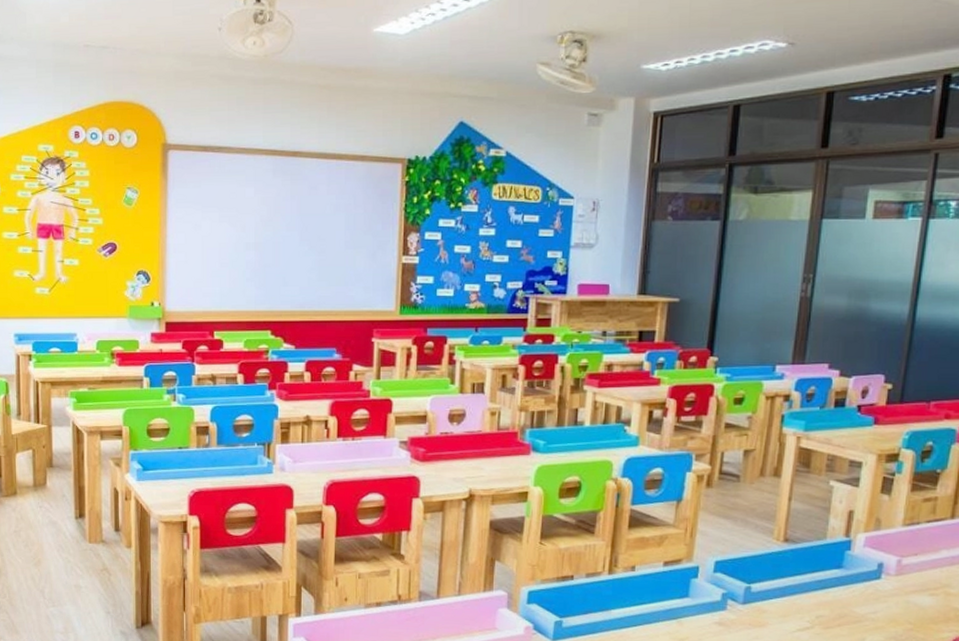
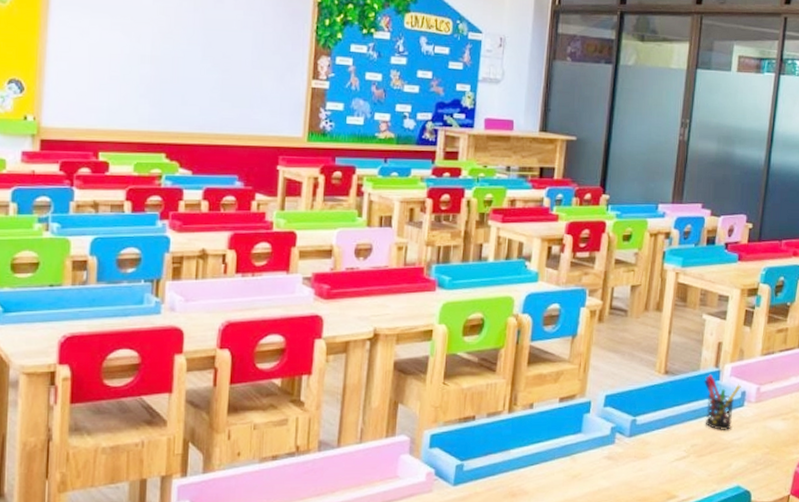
pen holder: none [831,544,878,603] -> present [704,374,741,430]

